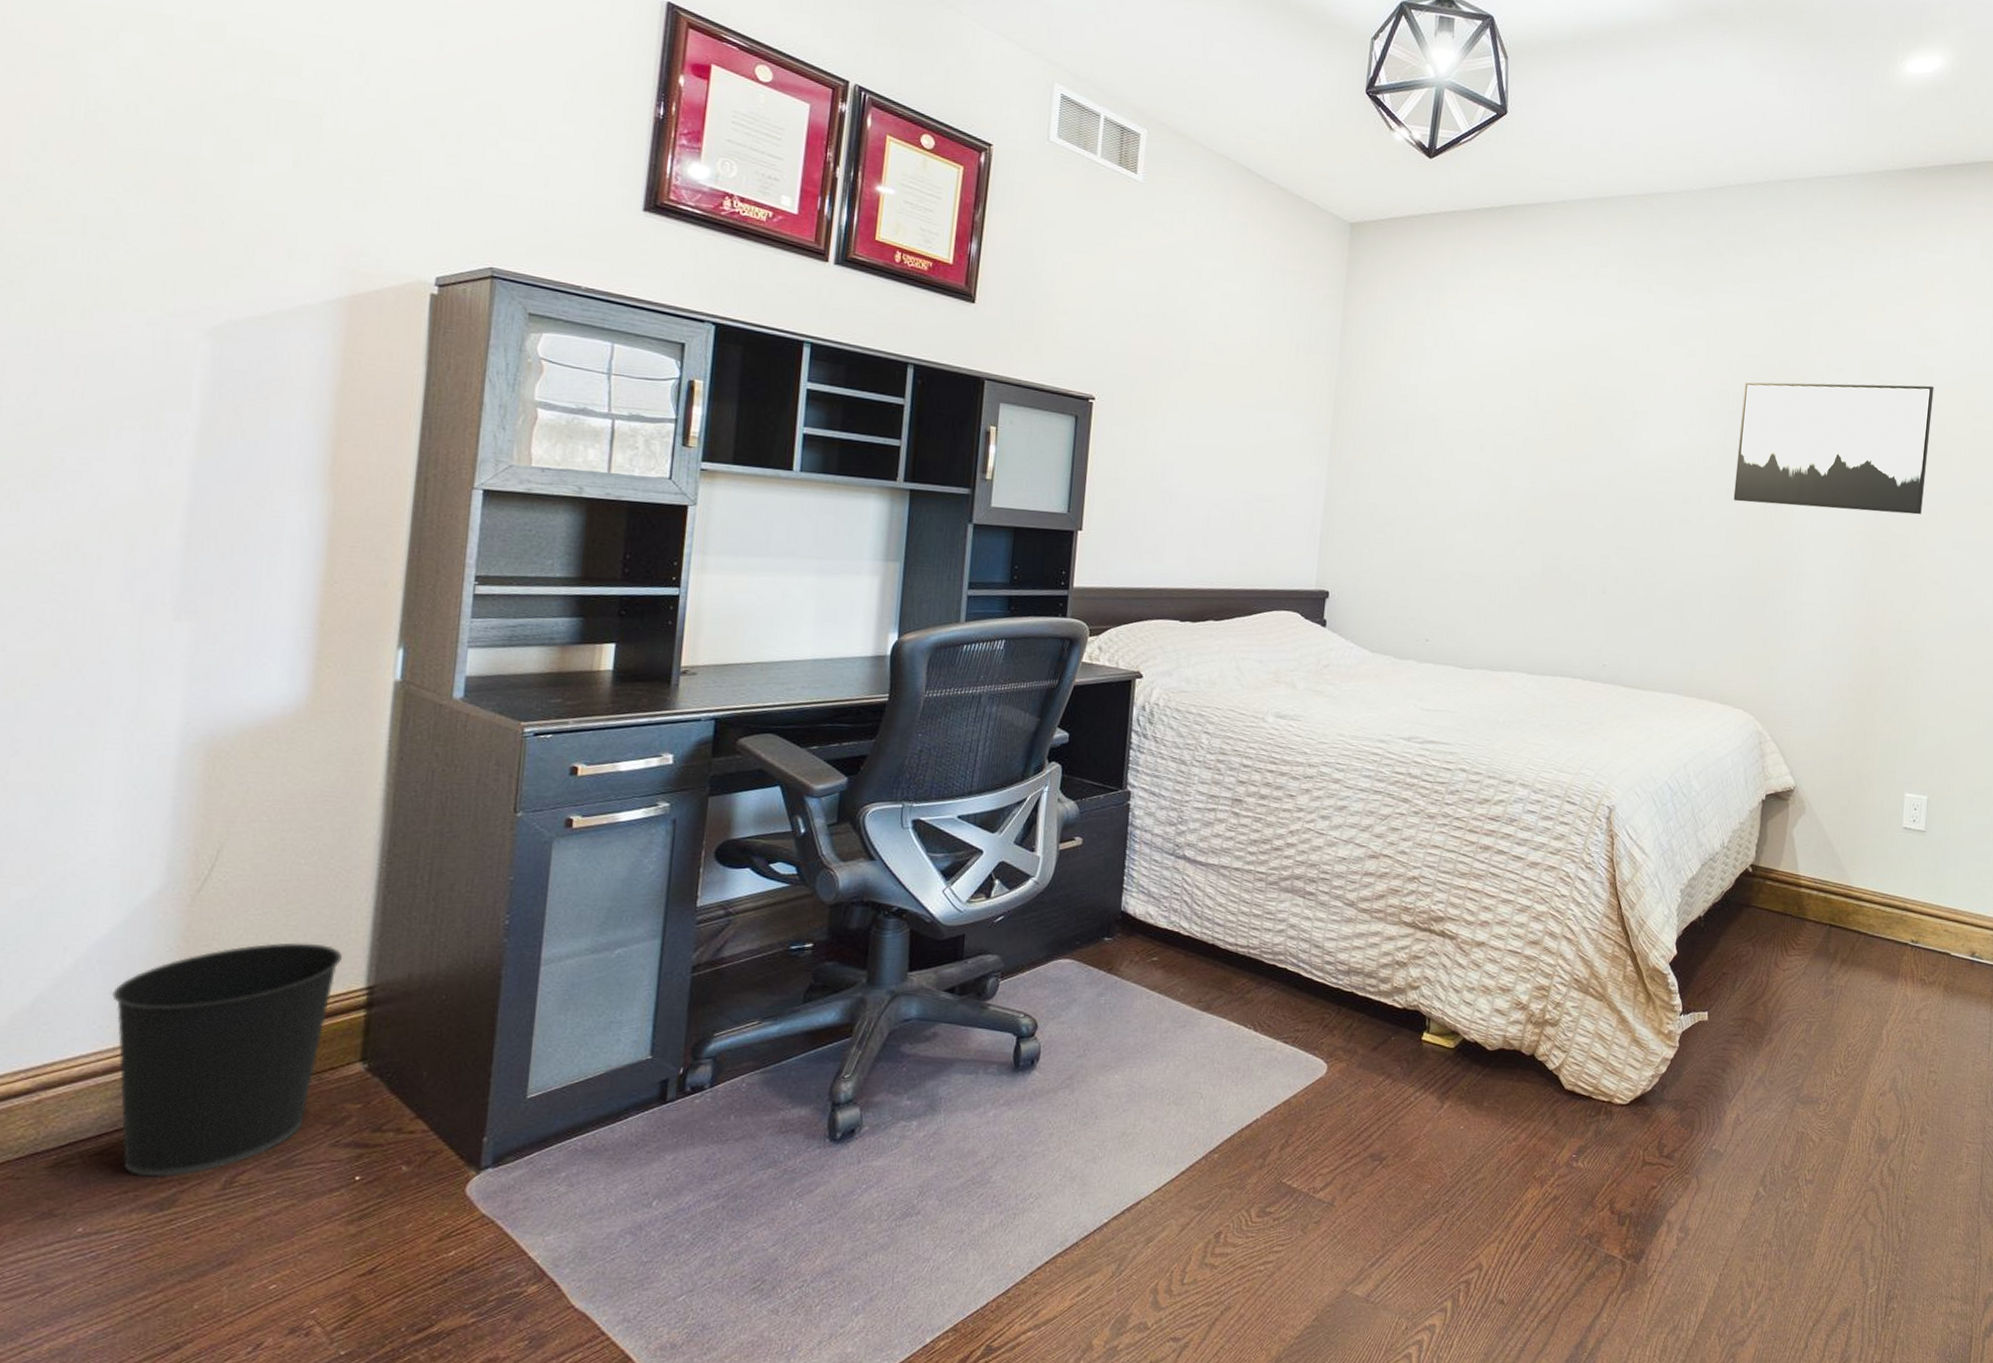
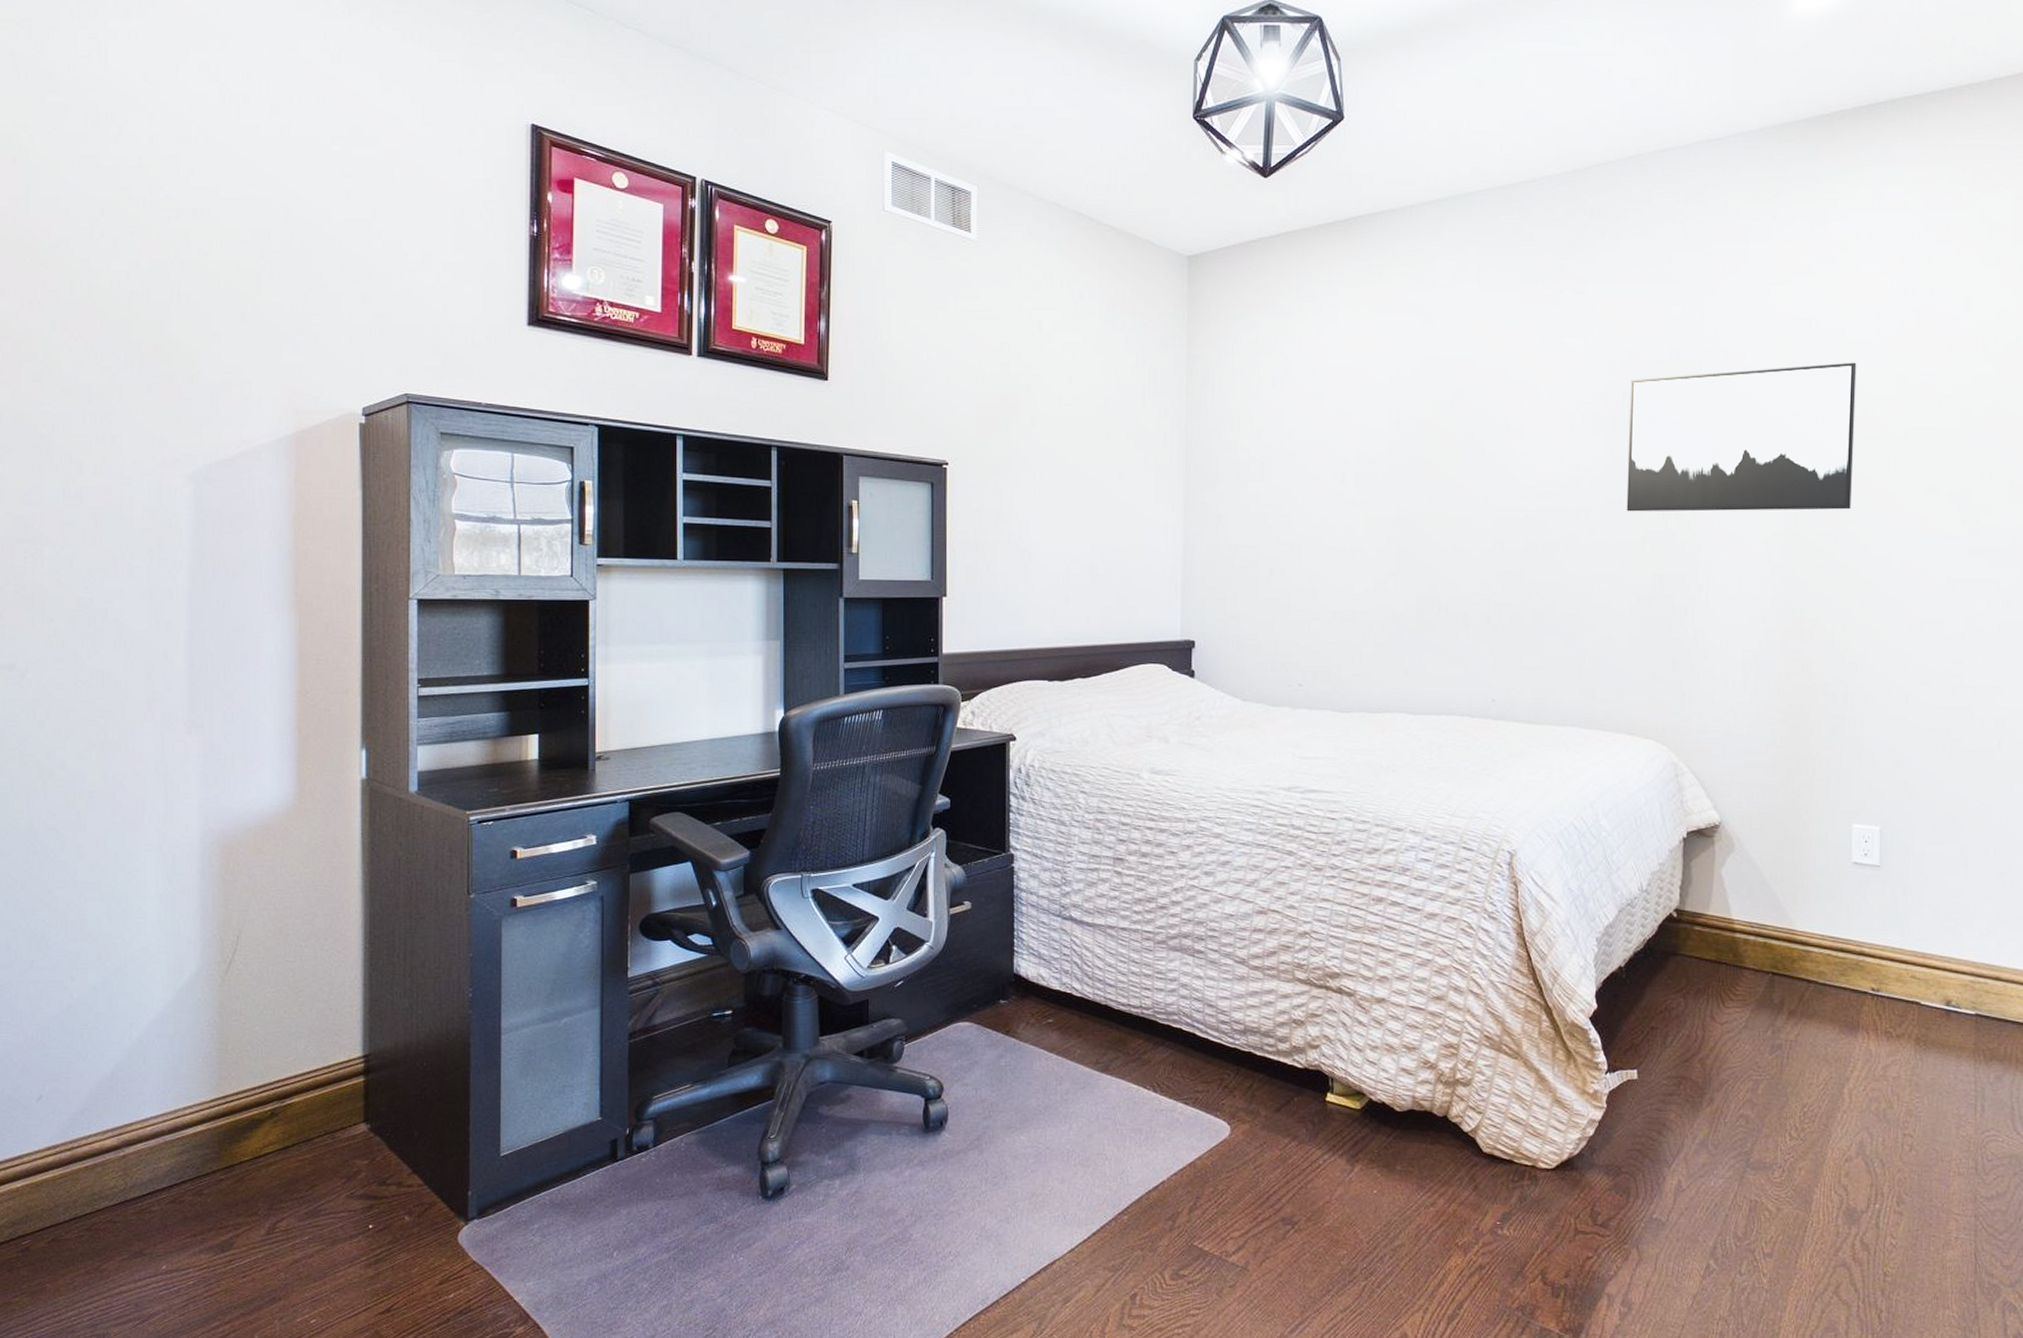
wastebasket: present [111,942,342,1177] -> none [168,1016,341,1223]

